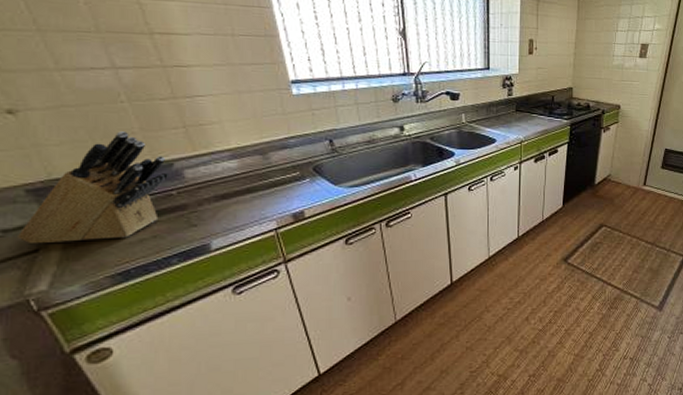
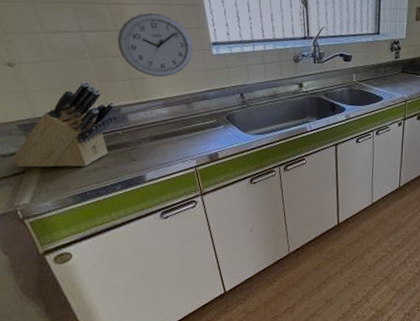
wall clock: none [165,45,267,123] -> present [117,13,193,77]

